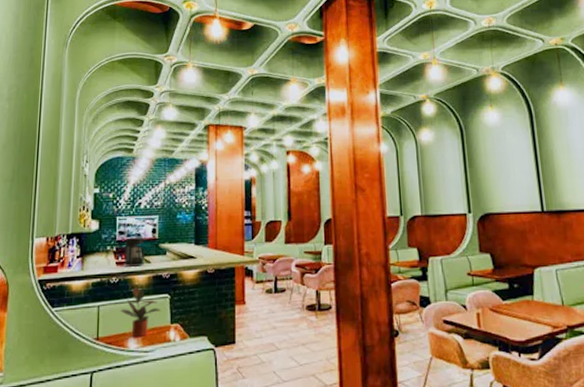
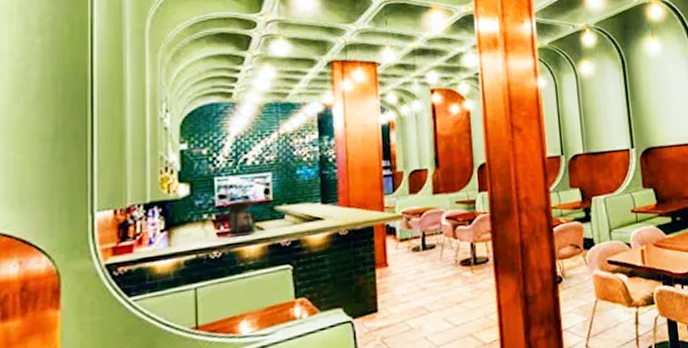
potted plant: present [121,287,161,338] -> none [227,260,281,321]

